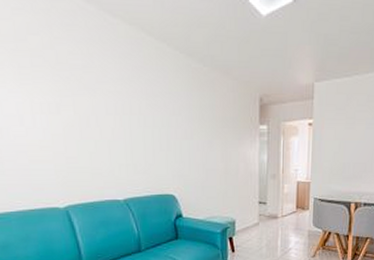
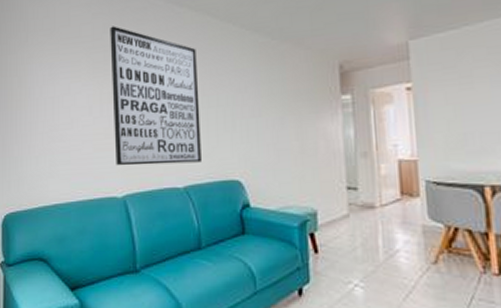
wall art: none [35,27,139,179] -> present [110,26,201,166]

